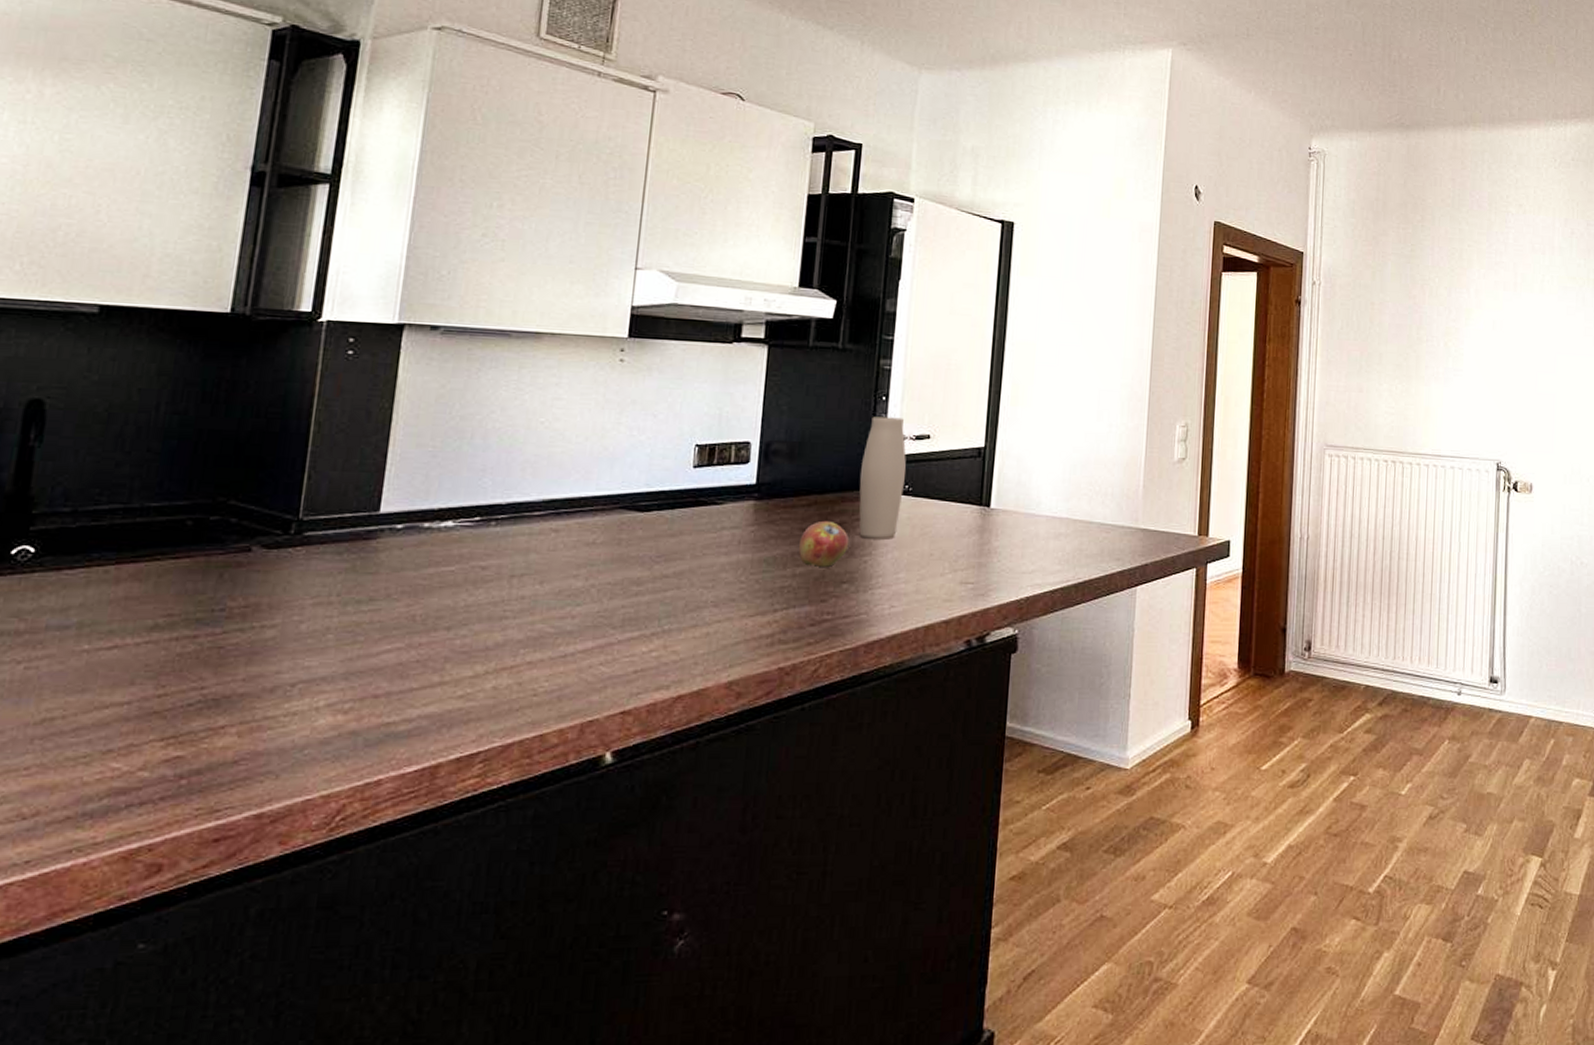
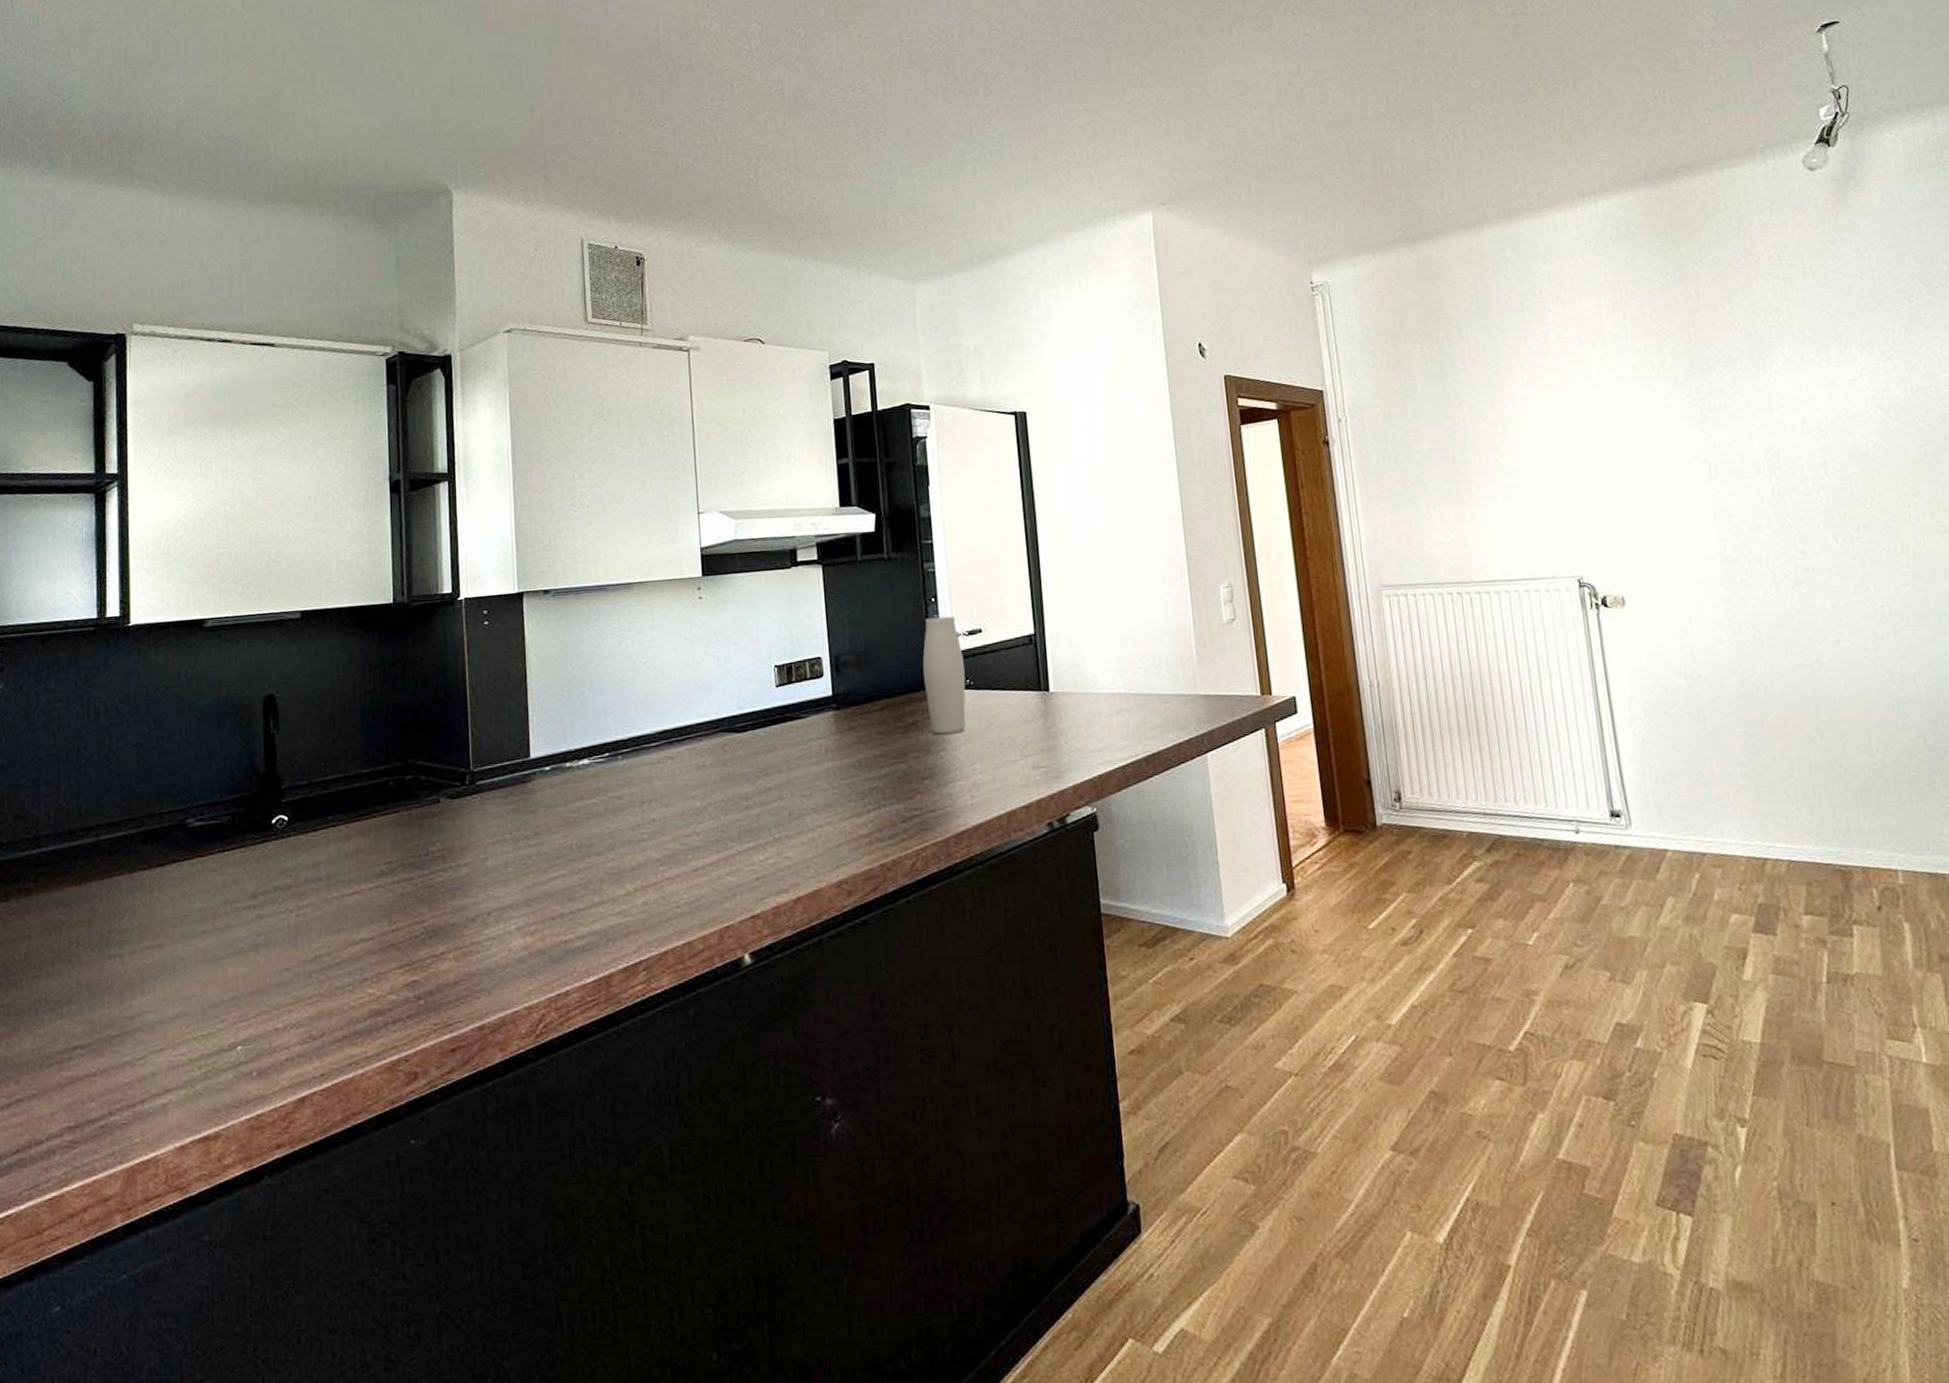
fruit: present [798,520,850,568] -> none [879,721,924,767]

